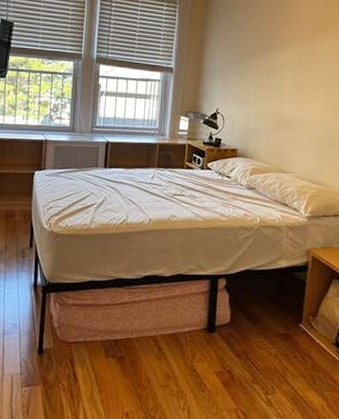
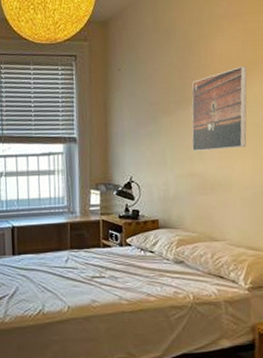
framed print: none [272,24,325,95] -> present [191,66,247,151]

